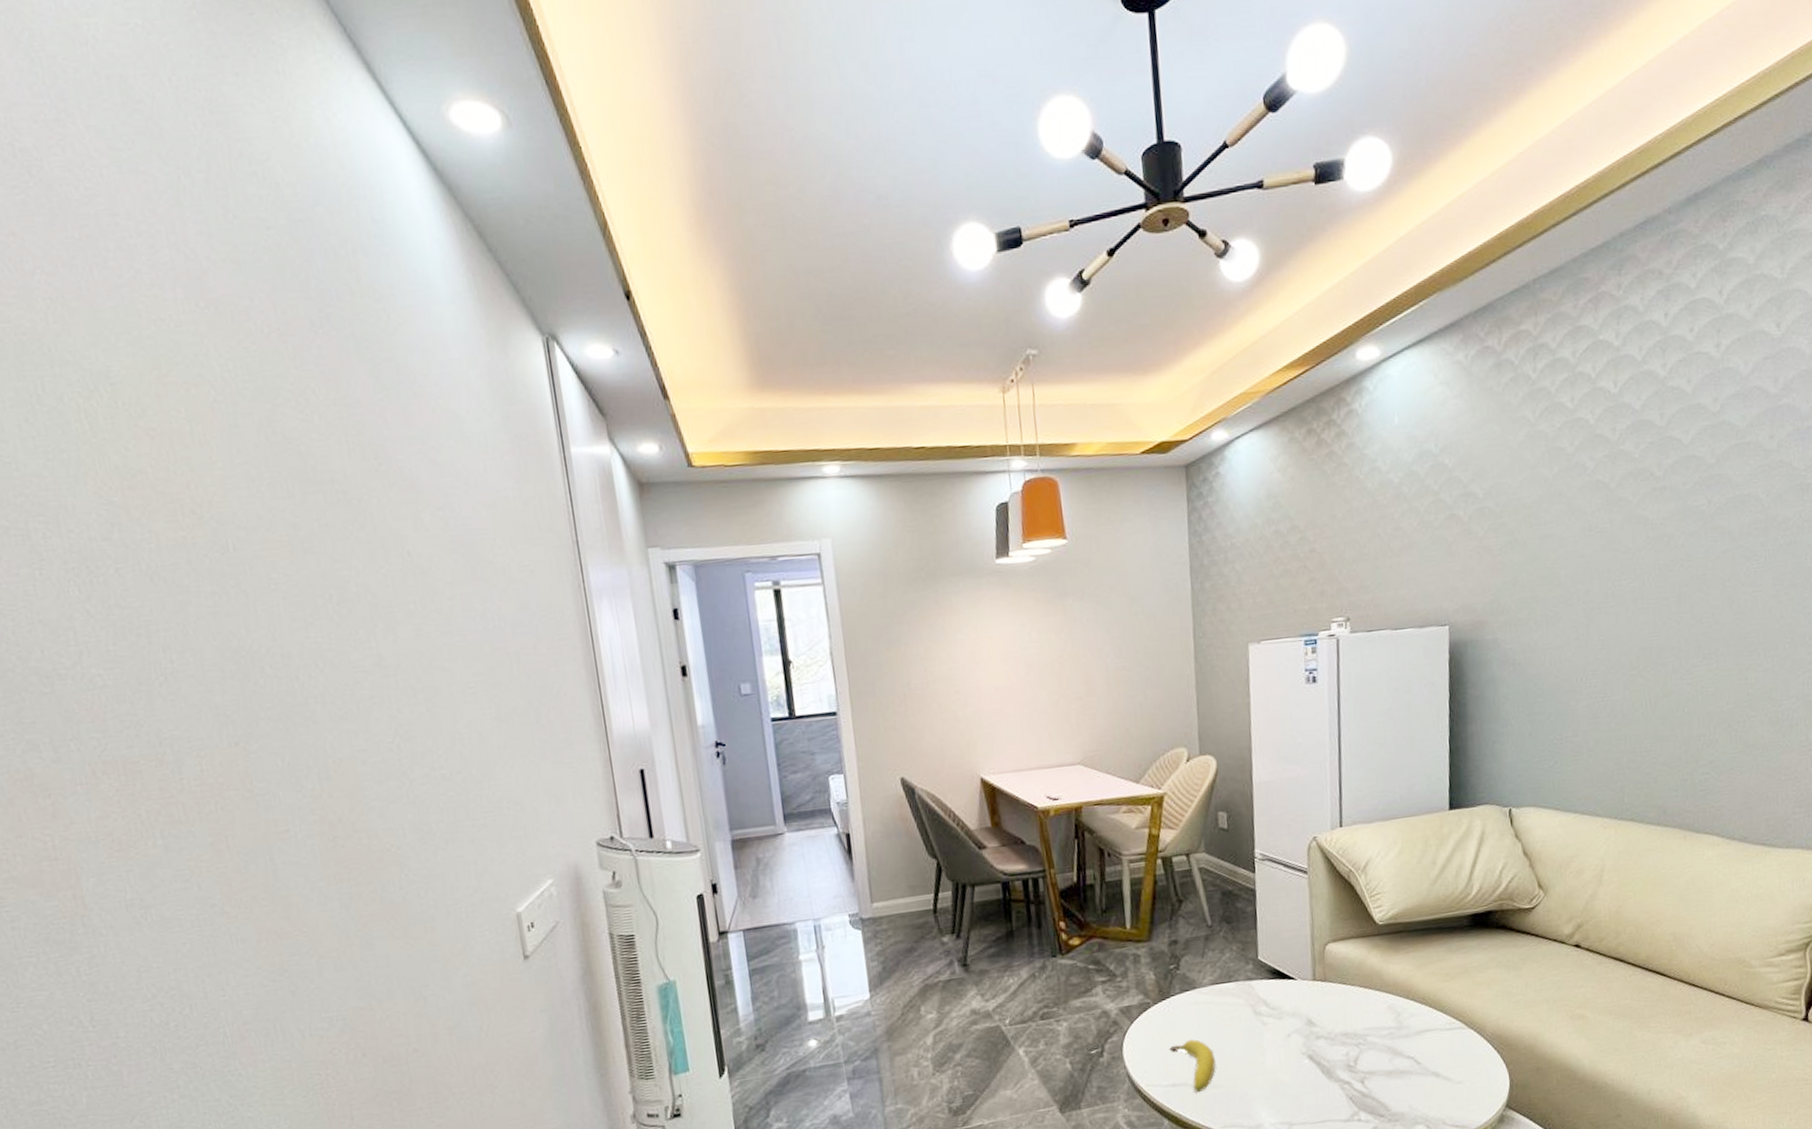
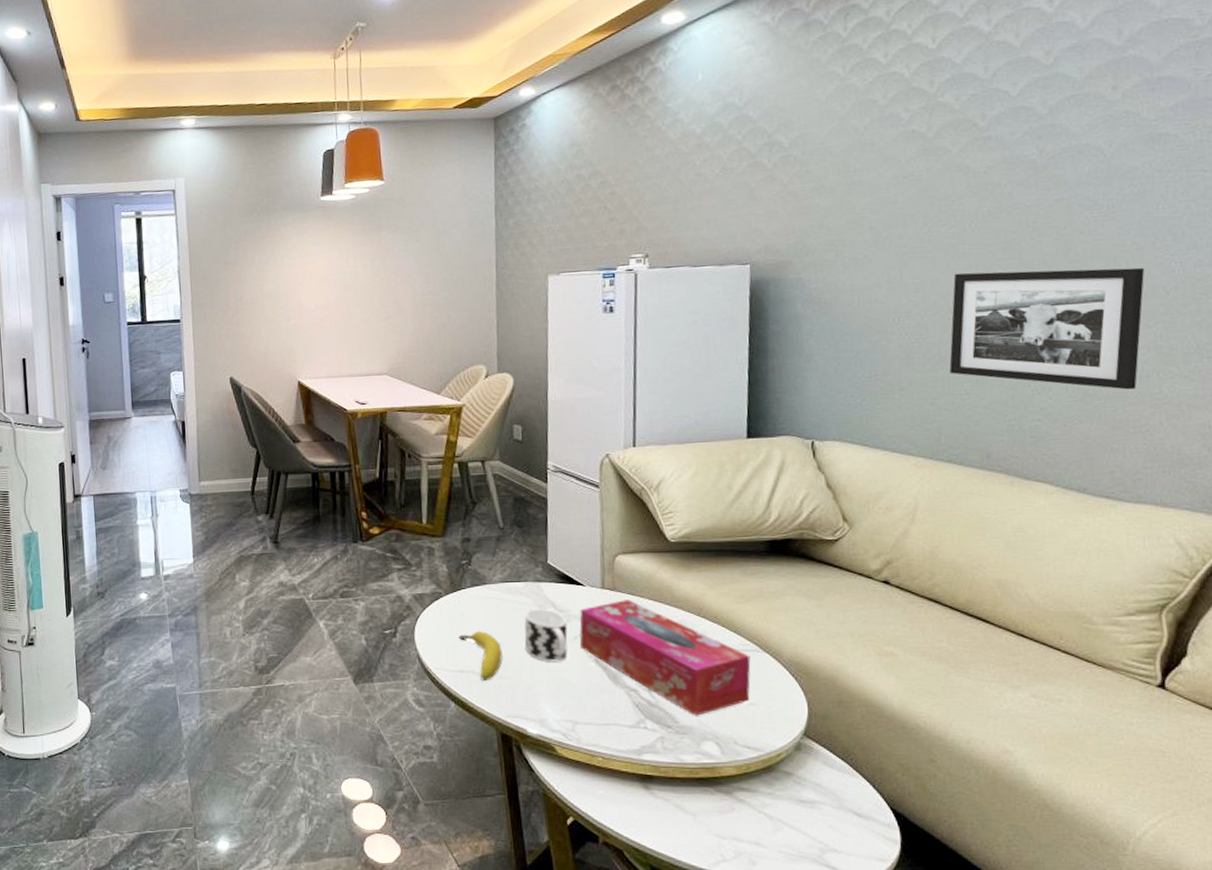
cup: none [1236,1008,1281,1064] -> present [524,609,568,662]
tissue box: none [1292,989,1457,1102] -> present [579,600,751,716]
picture frame: none [1631,618,1795,739] -> present [949,267,1144,390]

